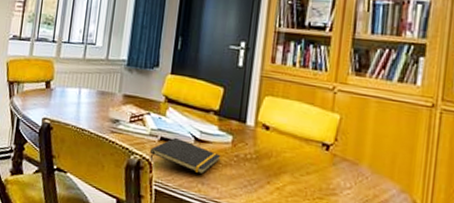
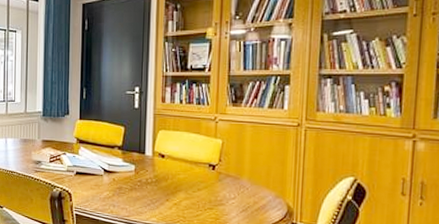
notepad: present [149,137,221,175] -> none [69,171,127,199]

